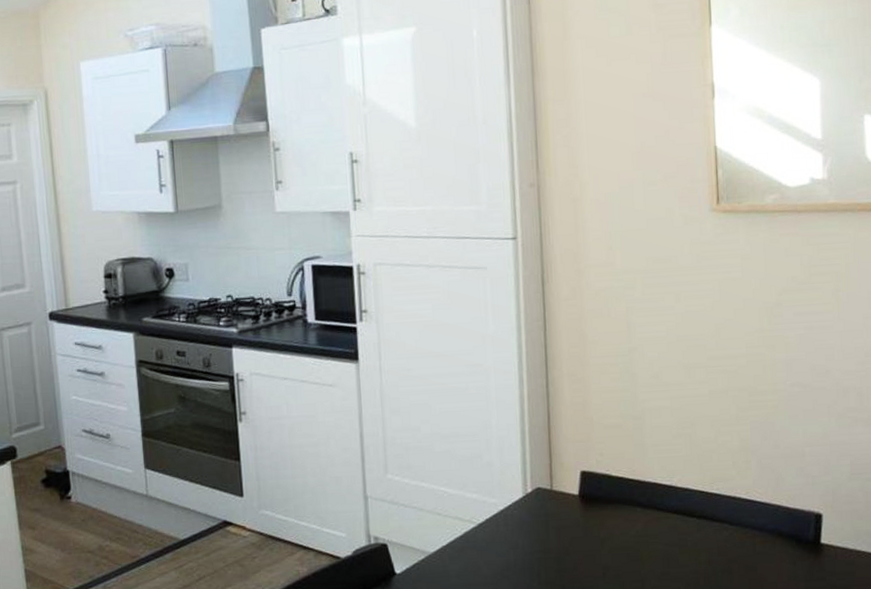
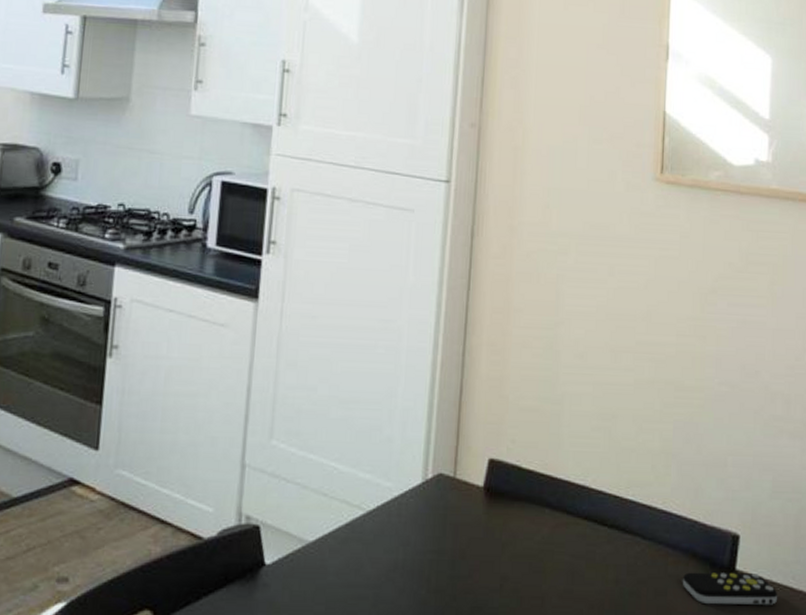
remote control: none [771,545,864,575] -> present [683,572,778,605]

